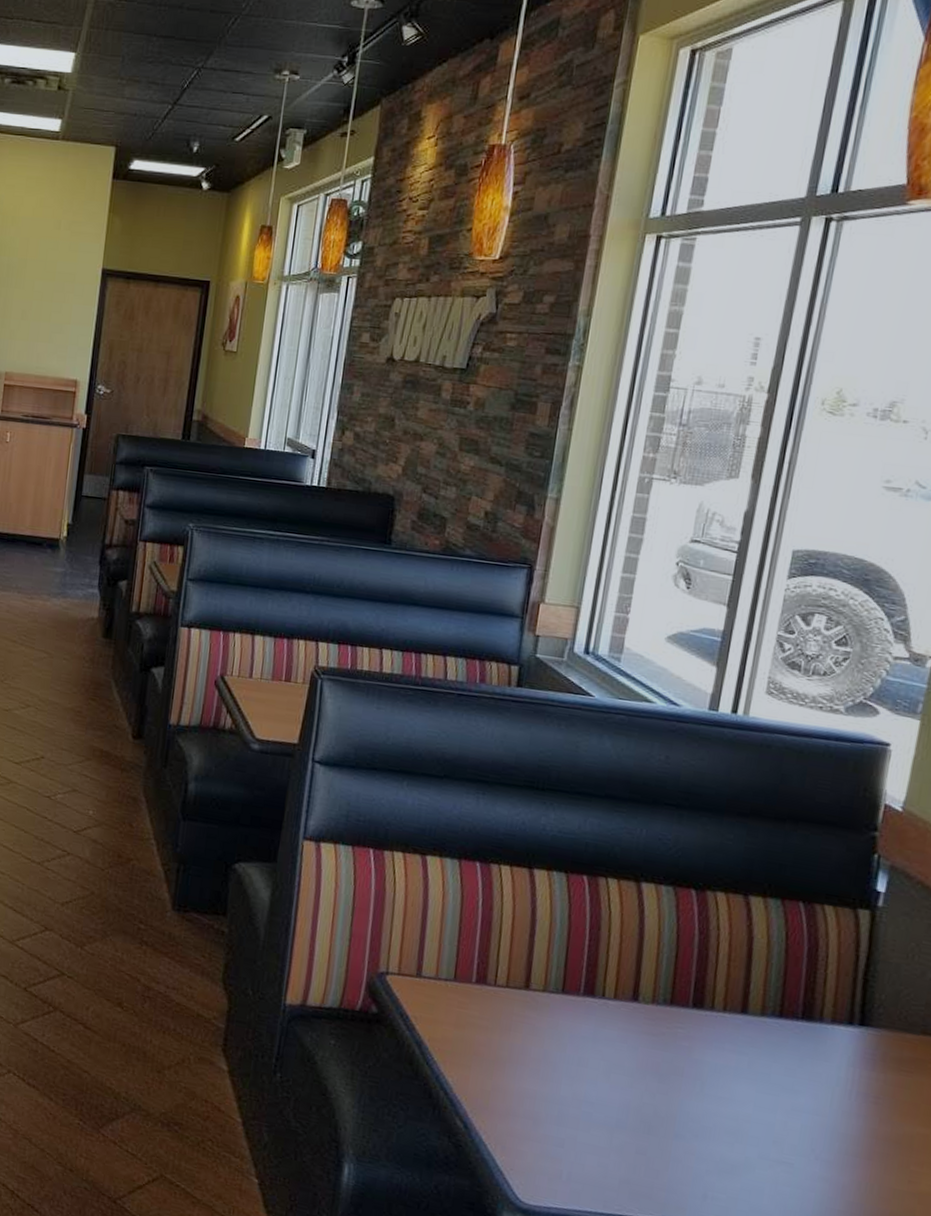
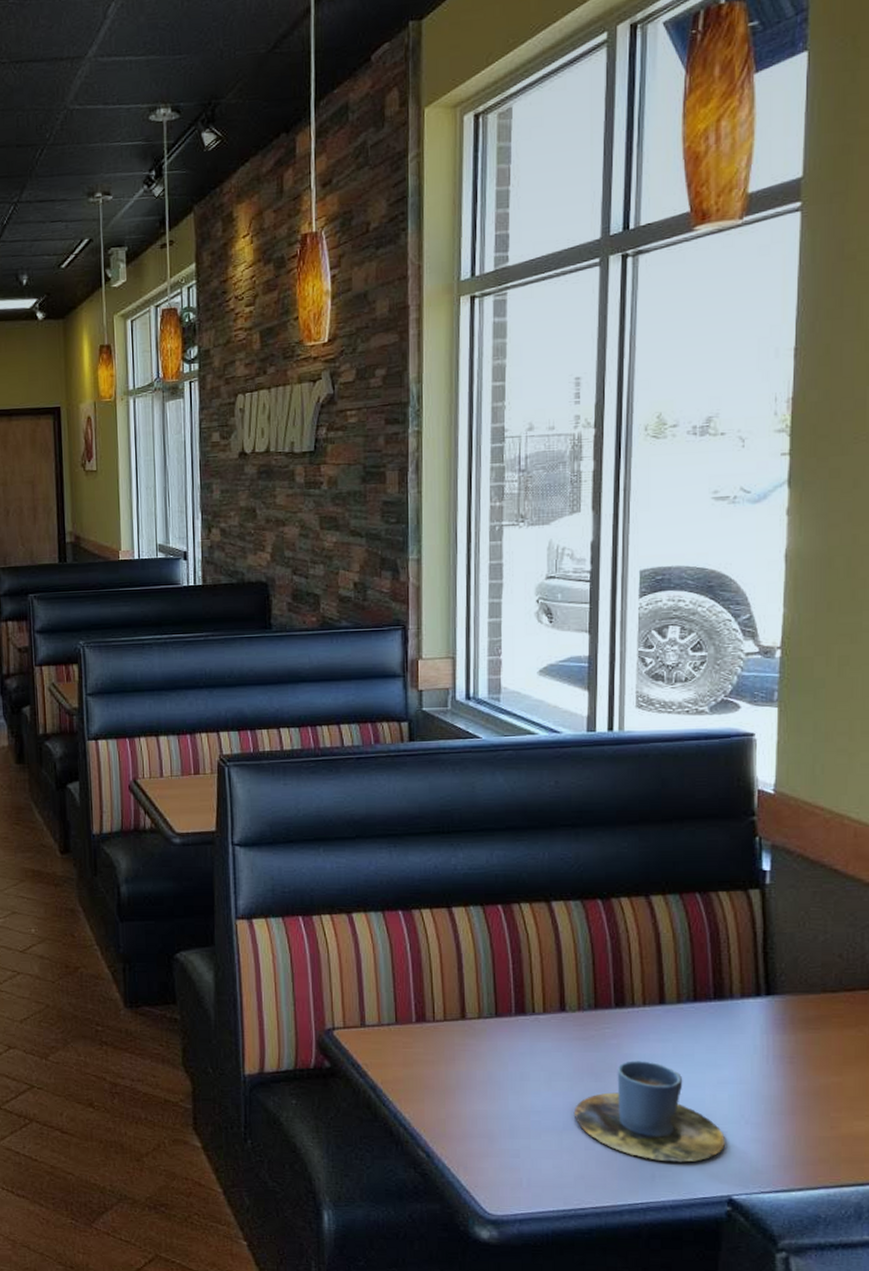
cup: none [630,1067,790,1190] -> present [575,1061,725,1163]

